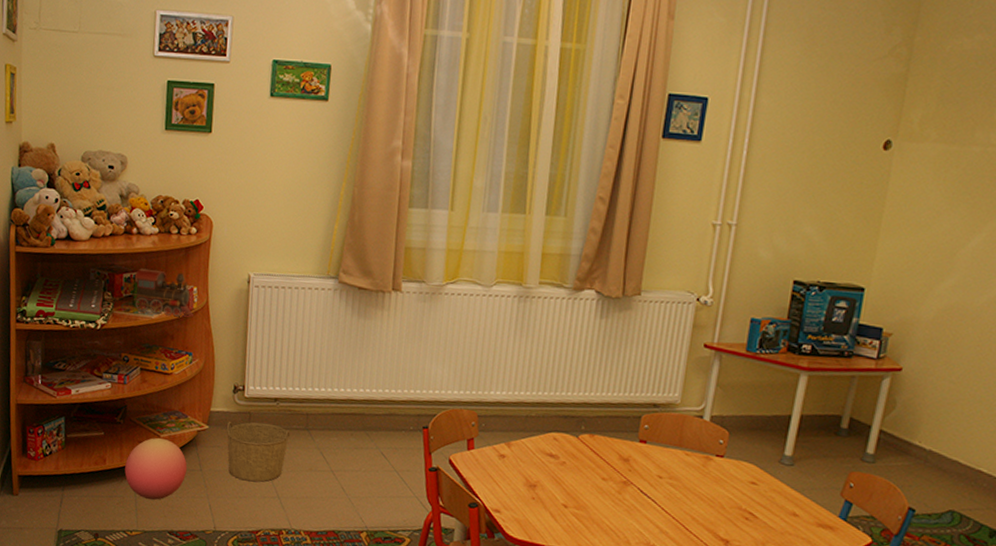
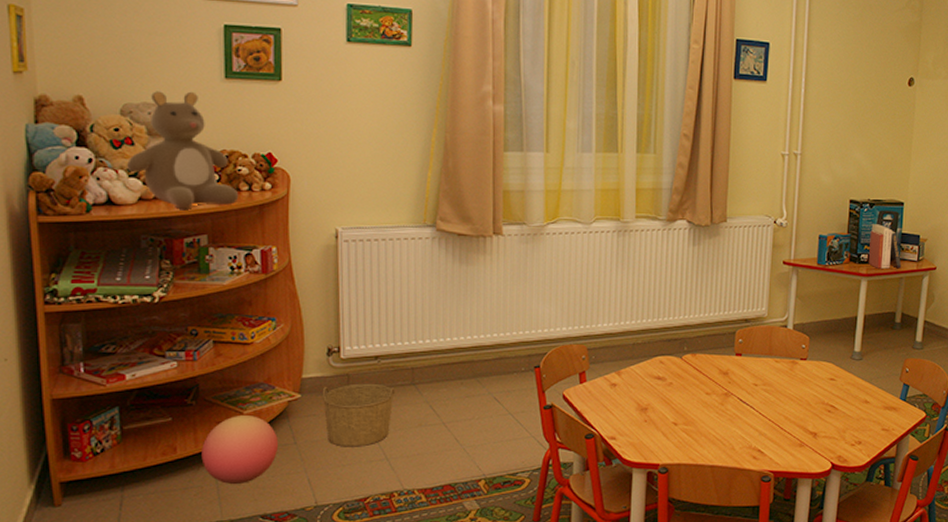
teddy bear: none [84,140,170,248] -> present [127,91,239,209]
toy train: present [133,268,193,318] -> none [198,230,274,281]
books: none [811,310,855,366] -> present [868,224,902,269]

